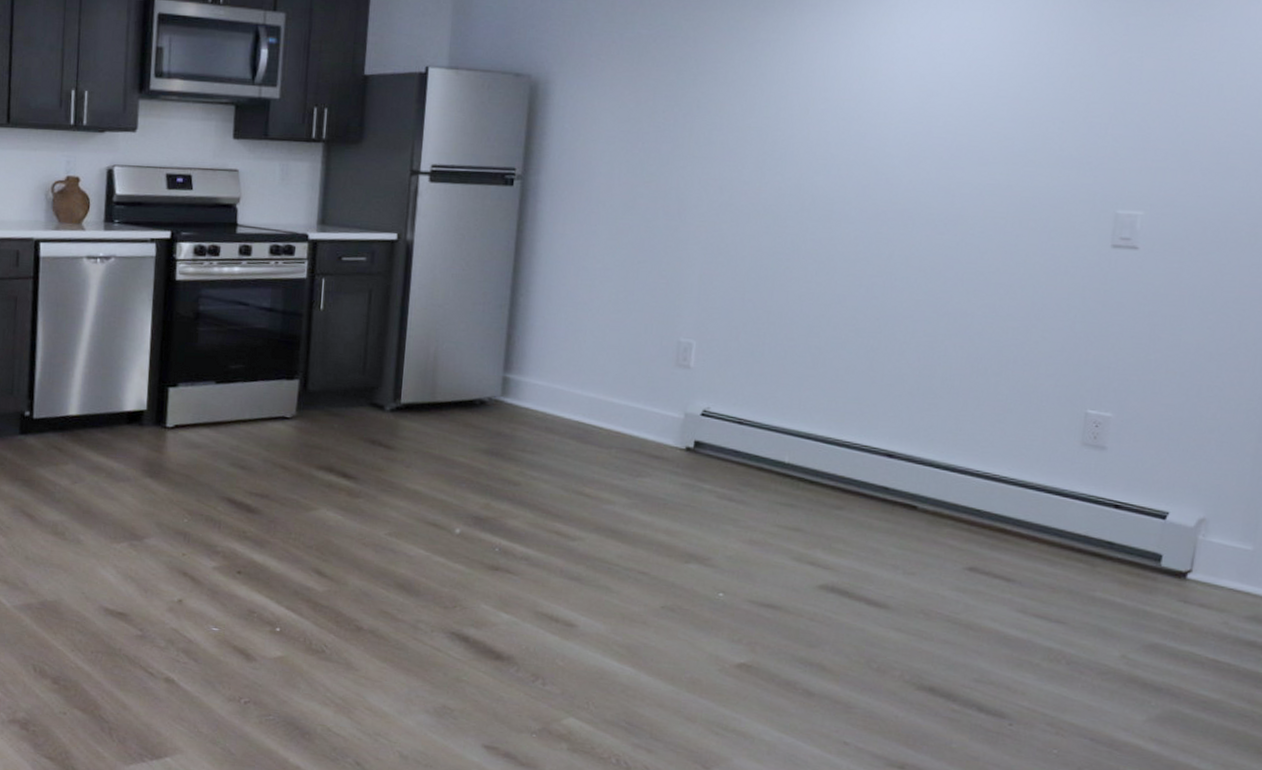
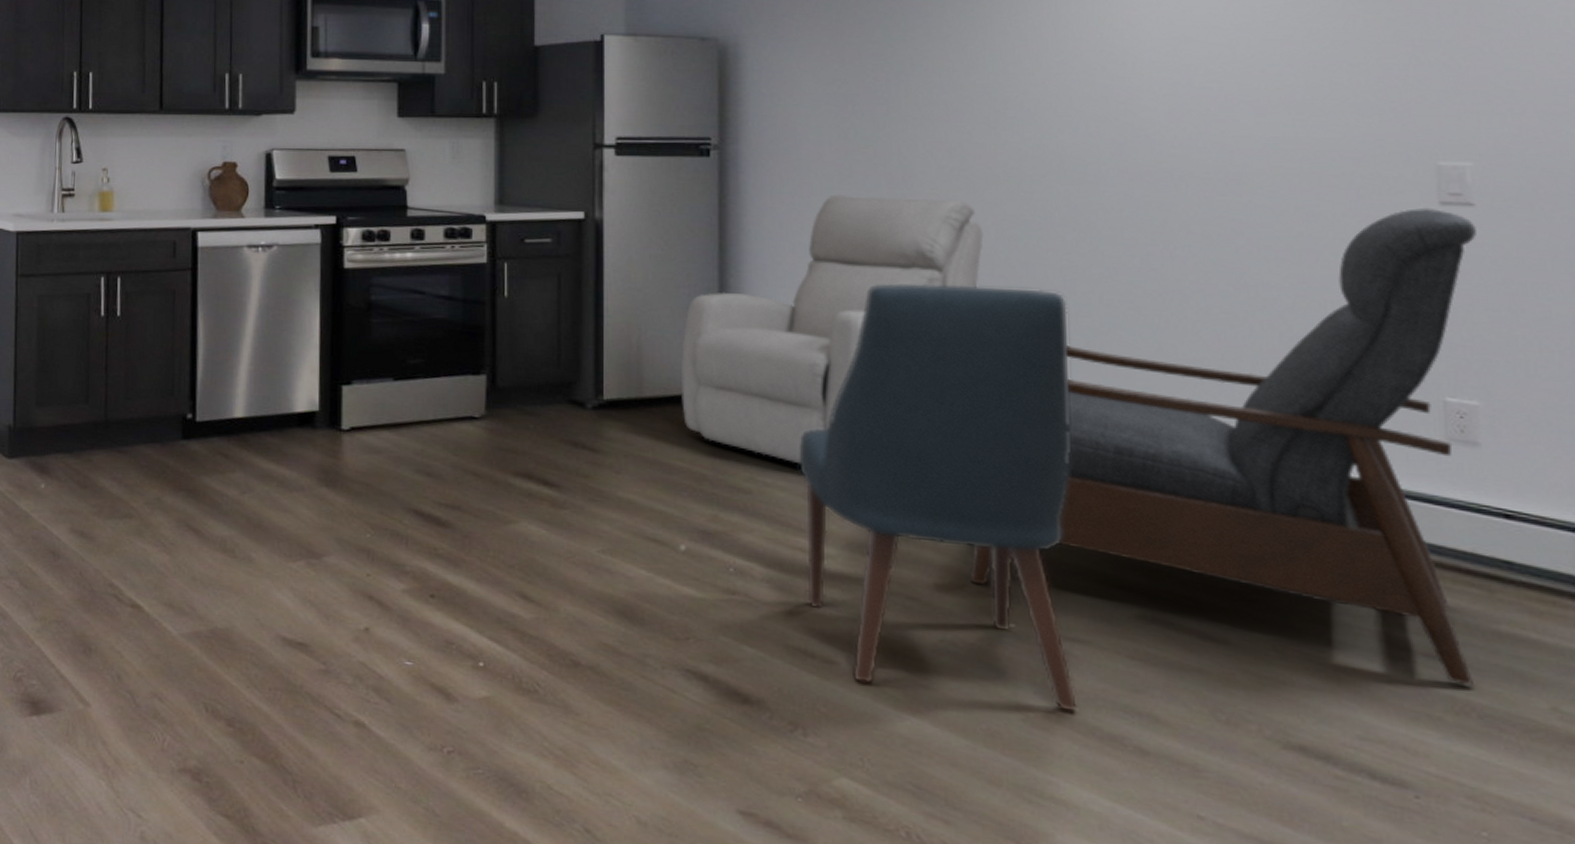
chair: none [468,224,740,462] -> present [680,194,984,466]
chair: none [557,305,801,663] -> present [799,284,1079,712]
chair: none [692,249,1136,638] -> present [970,207,1477,685]

